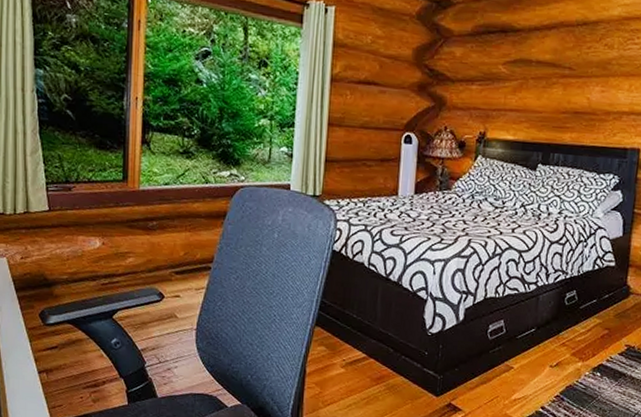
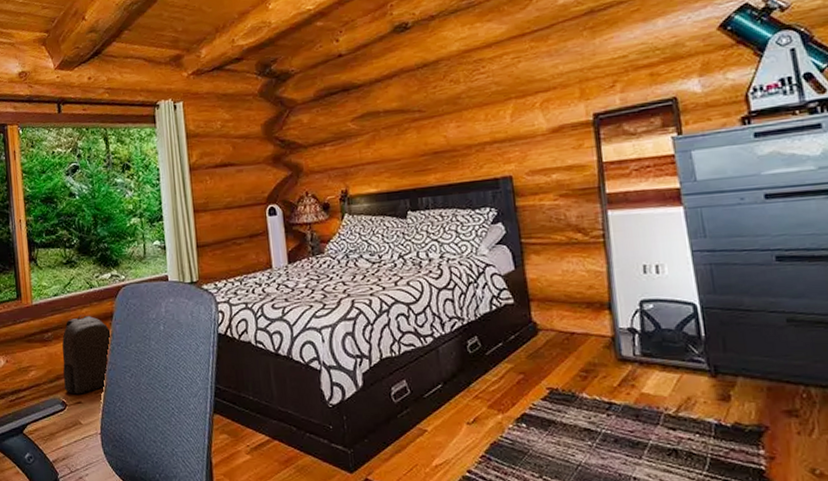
backpack: none [163,209,223,289] -> present [62,315,112,395]

